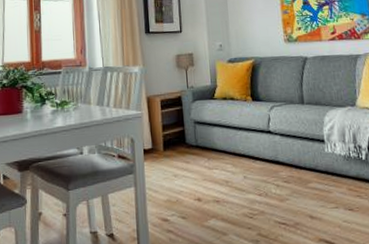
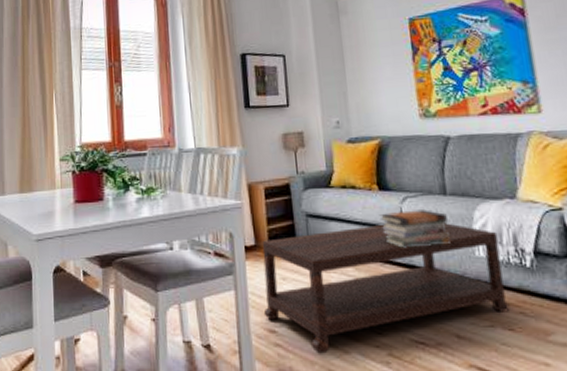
coffee table: none [158,126,350,237] -> present [262,223,510,354]
book stack: none [252,116,306,147] -> present [379,209,450,248]

